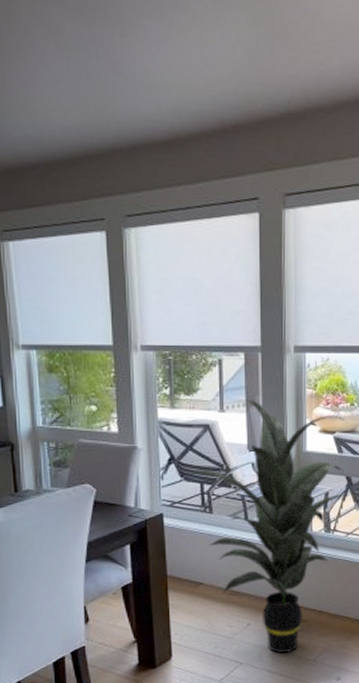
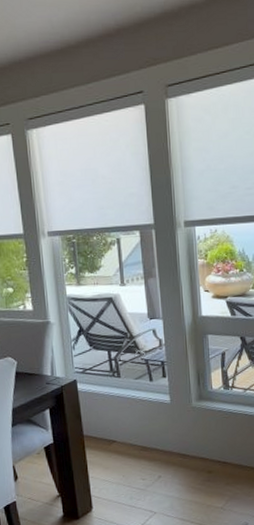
indoor plant: present [185,400,347,654] -> none [93,273,242,503]

